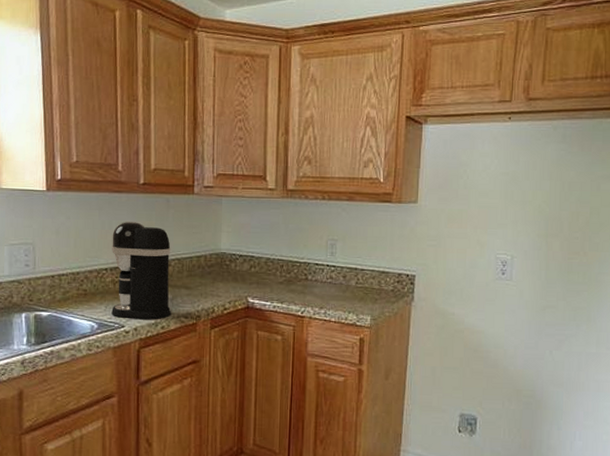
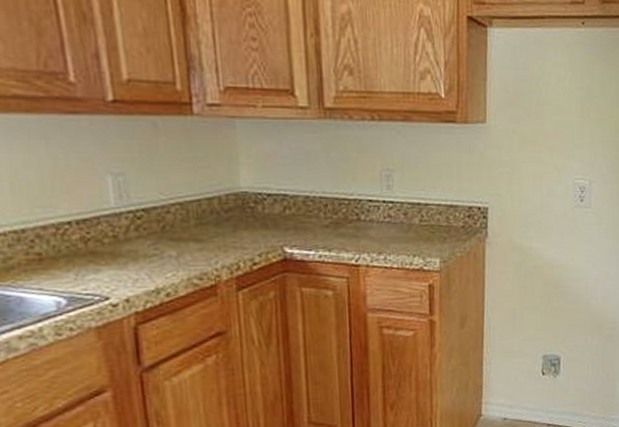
coffee maker: present [111,222,172,320] -> none [72,155,179,287]

